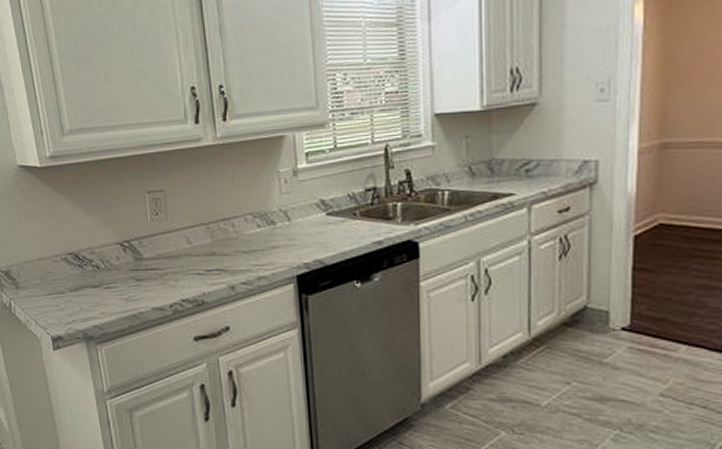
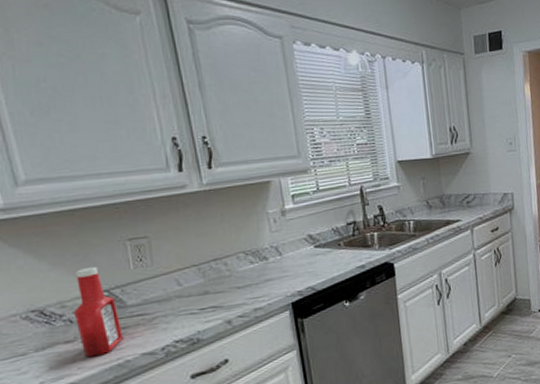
ketchup bottle: none [100,217,138,304] -> present [73,267,123,358]

